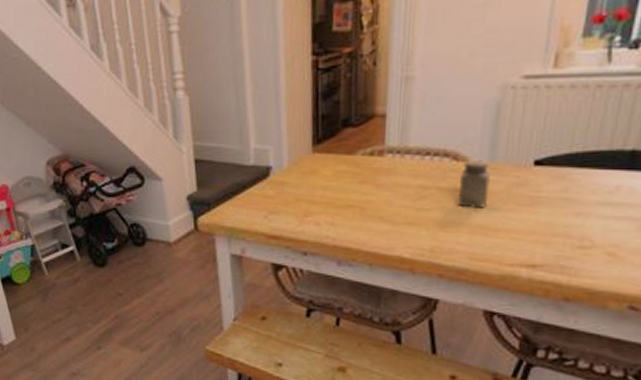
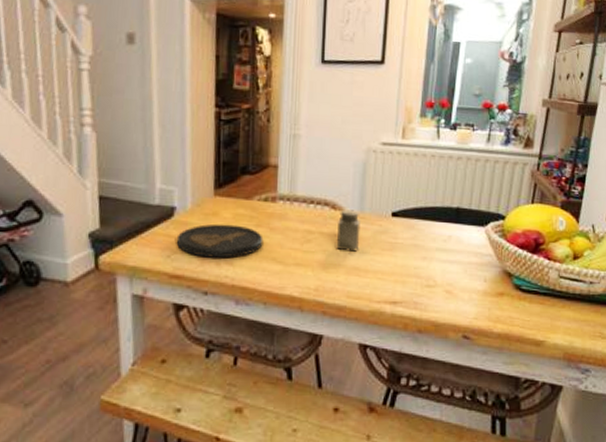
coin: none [273,182,369,218] -> present [176,224,263,258]

